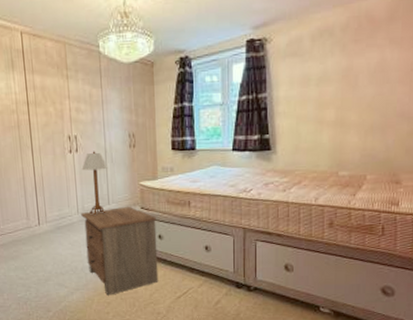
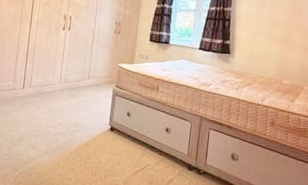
nightstand: present [80,207,159,296] -> none [60,83,128,162]
table lamp: present [82,151,108,216] -> none [71,31,94,87]

